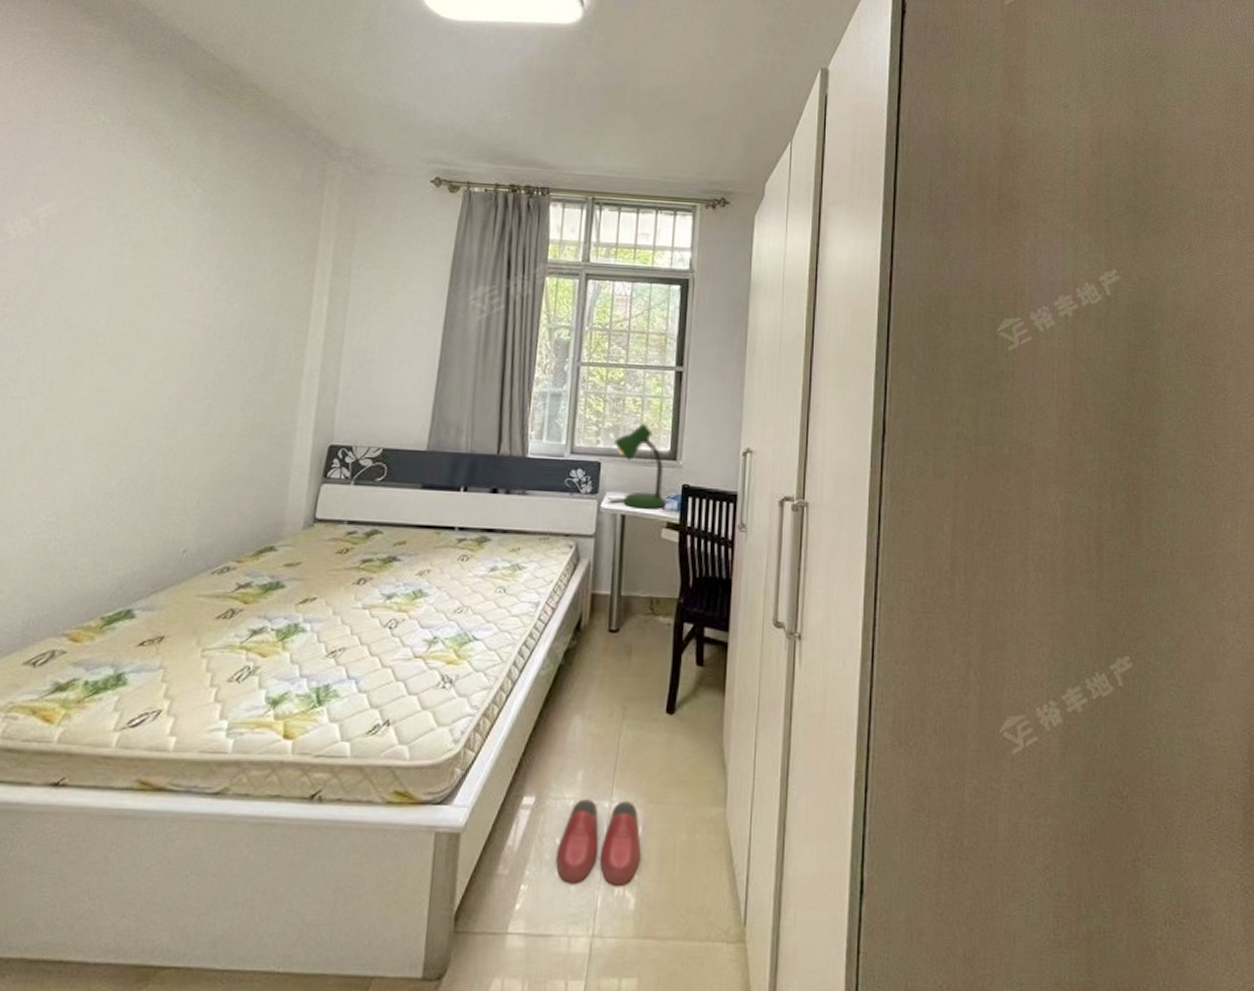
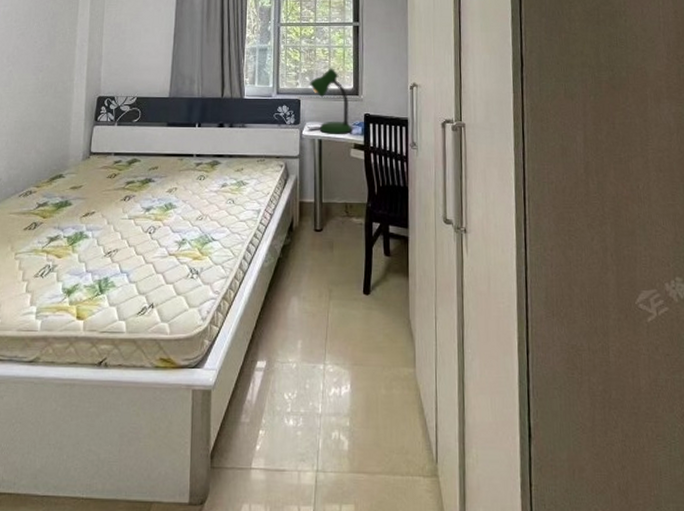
slippers: present [556,799,641,886] -> none [285,363,350,431]

